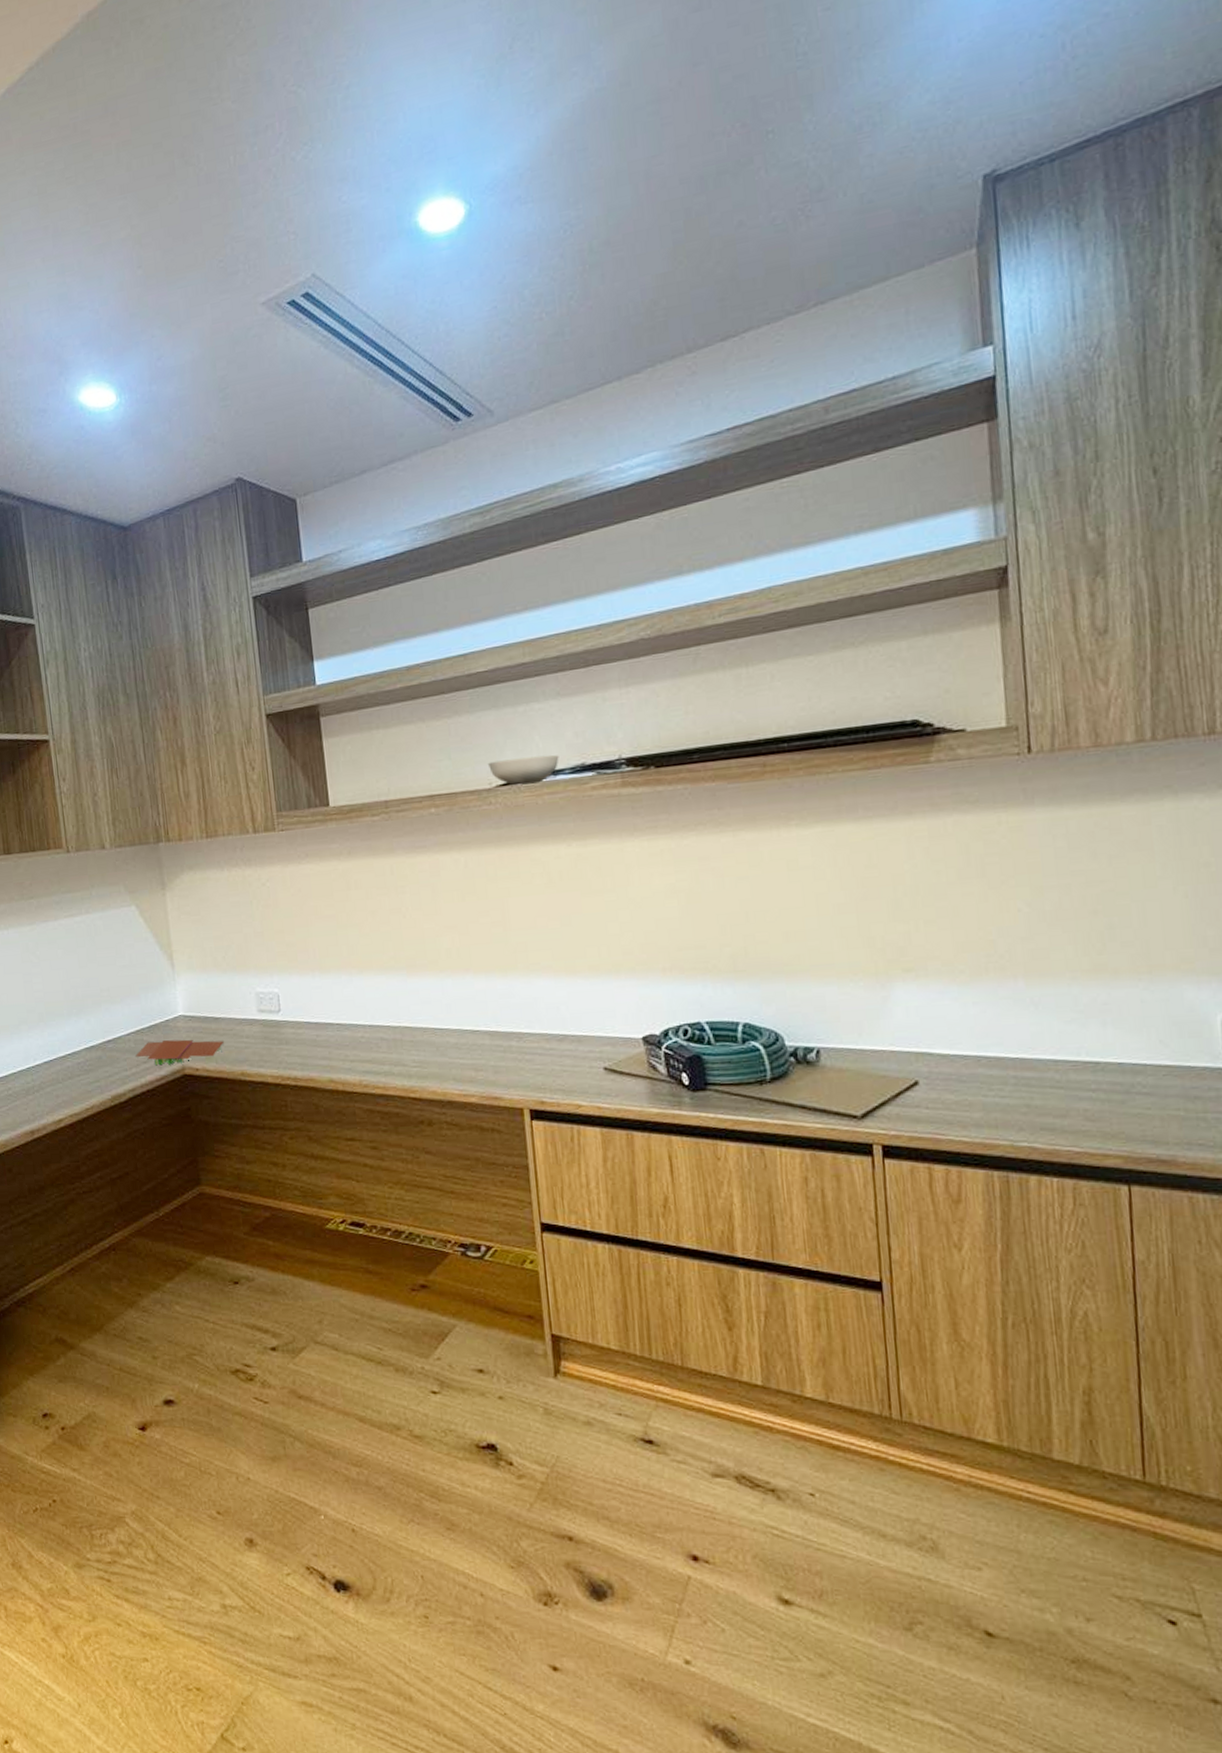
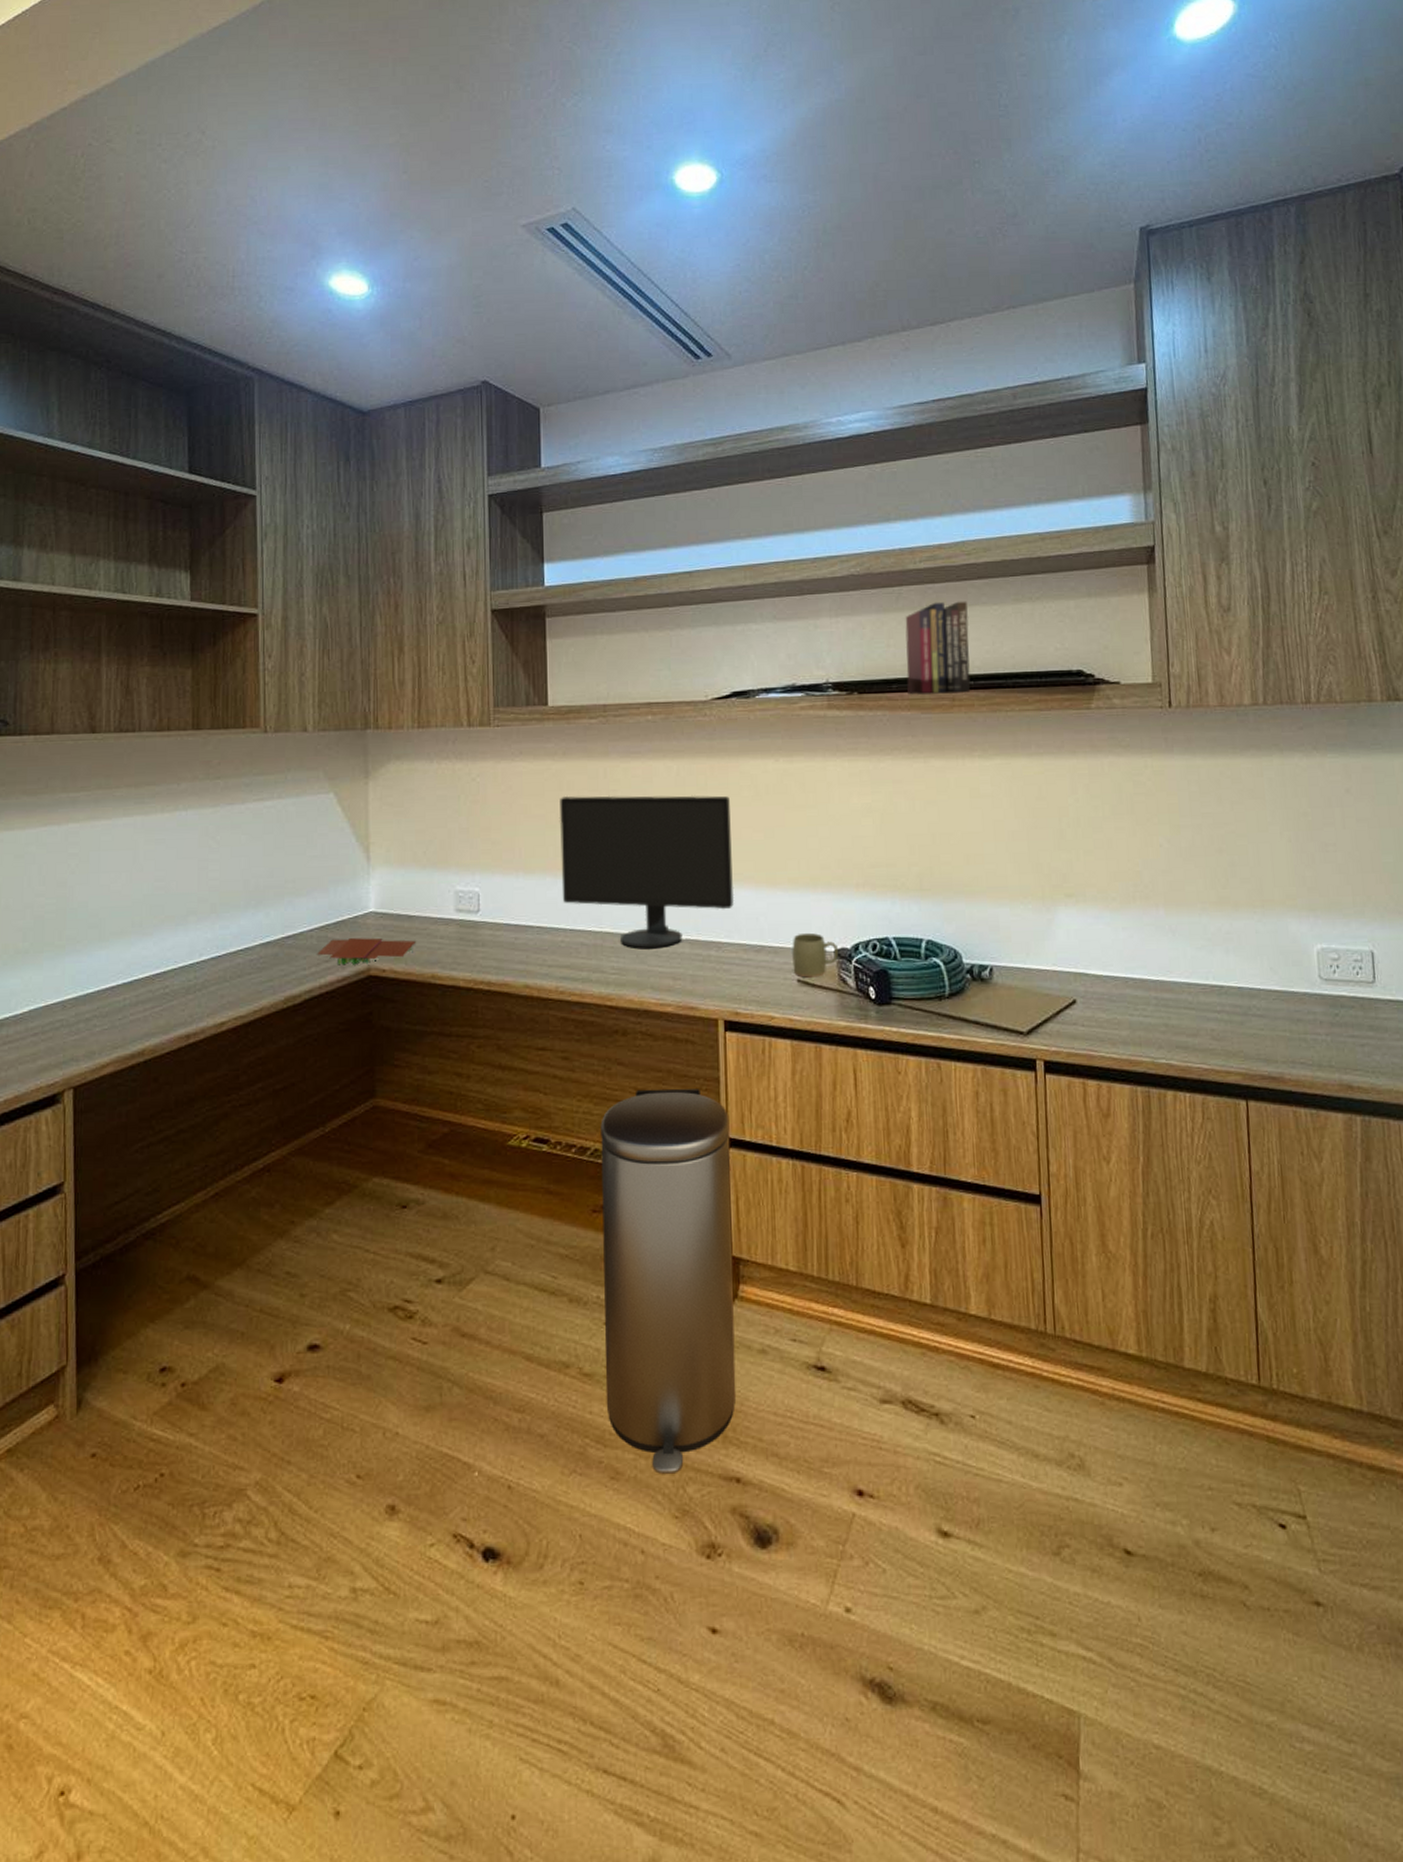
computer monitor: none [349,885,533,1042] -> present [559,795,735,949]
pedal bin: none [413,1175,564,1529] -> present [600,1088,737,1474]
bowl: present [487,754,559,786] -> none [705,673,772,700]
mug: none [596,1020,647,1066] -> present [792,932,839,978]
books: none [704,654,784,764] -> present [905,601,971,695]

